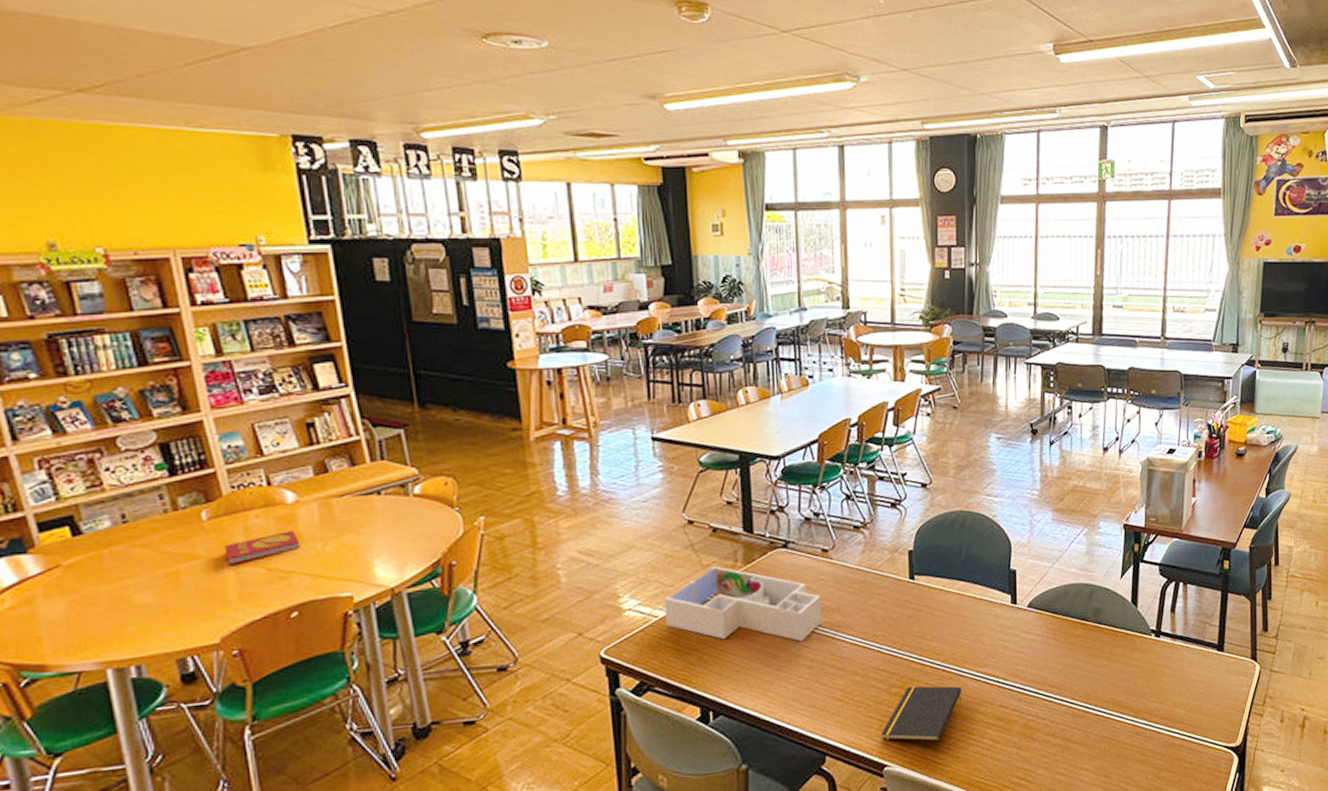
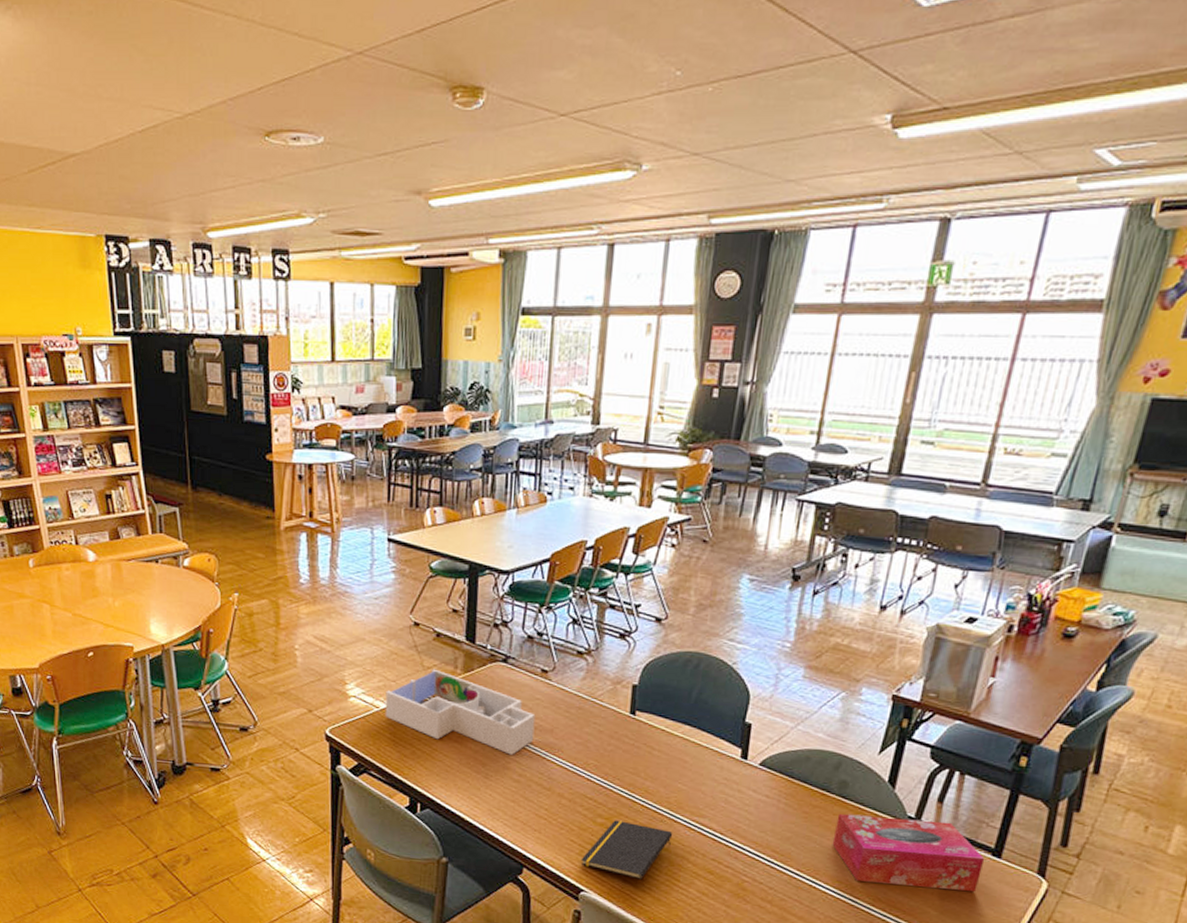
book: present [224,531,301,565] -> none [44,584,98,607]
tissue box: none [1096,628,1213,698] -> present [832,813,985,893]

